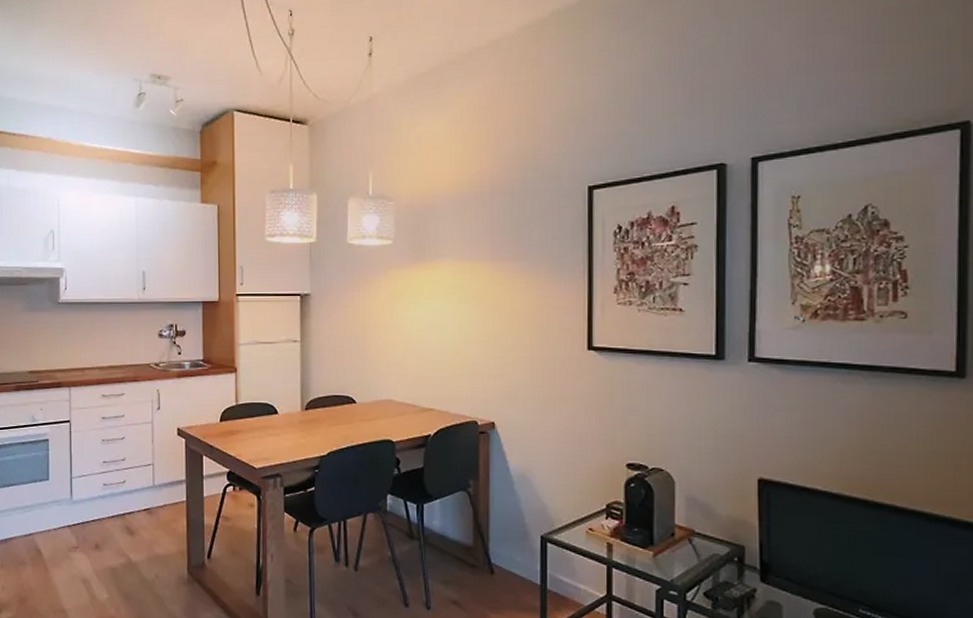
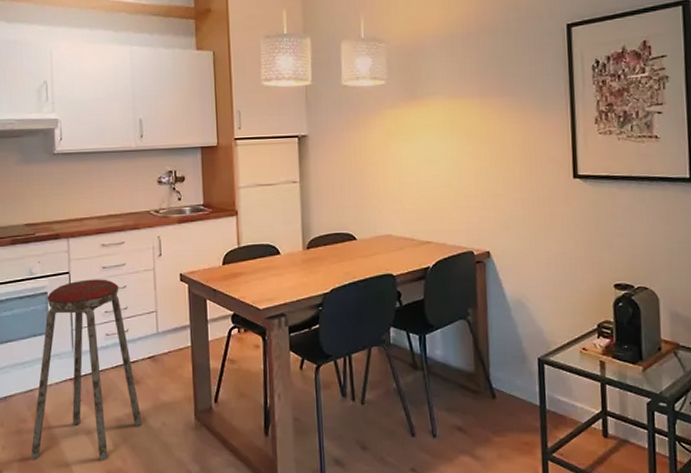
music stool: none [28,429,137,609] -> present [30,279,143,462]

